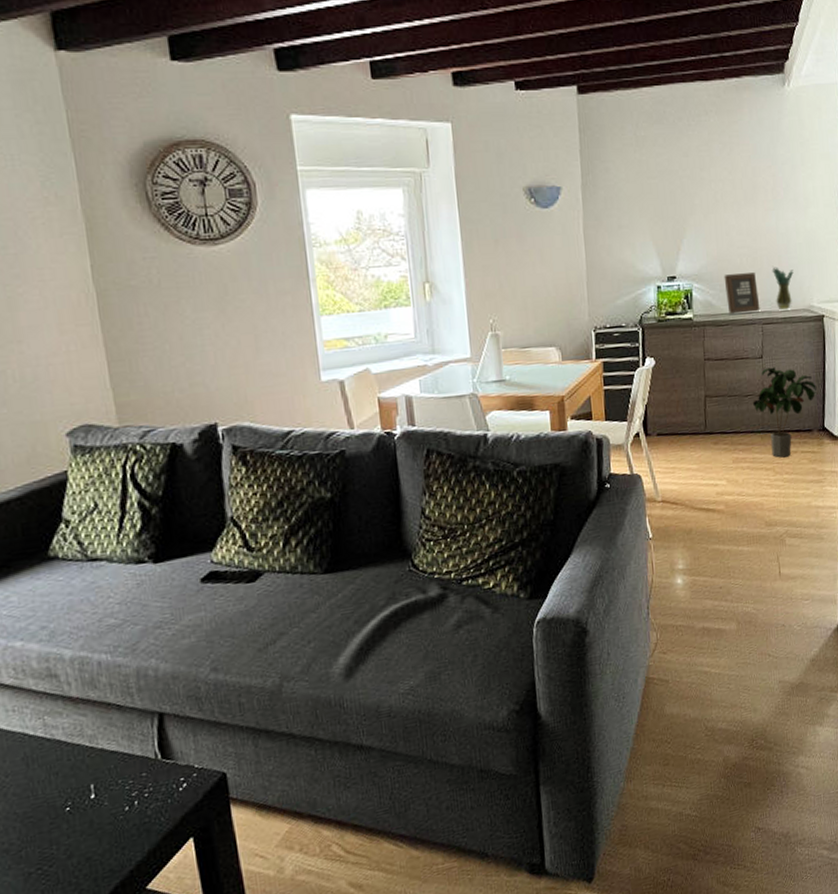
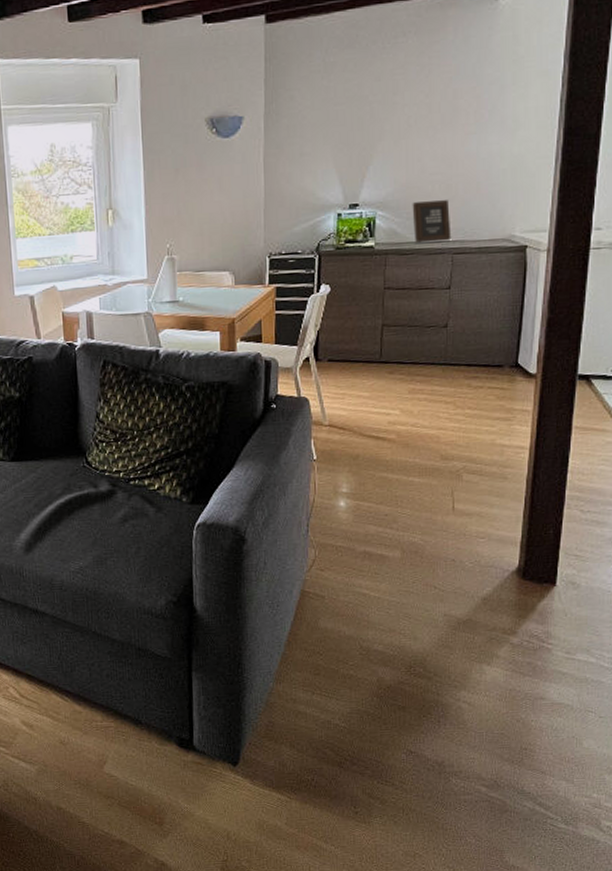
potted plant: present [752,367,816,458] -> none [435,298,511,392]
vase: present [771,267,794,311] -> none [467,194,494,240]

